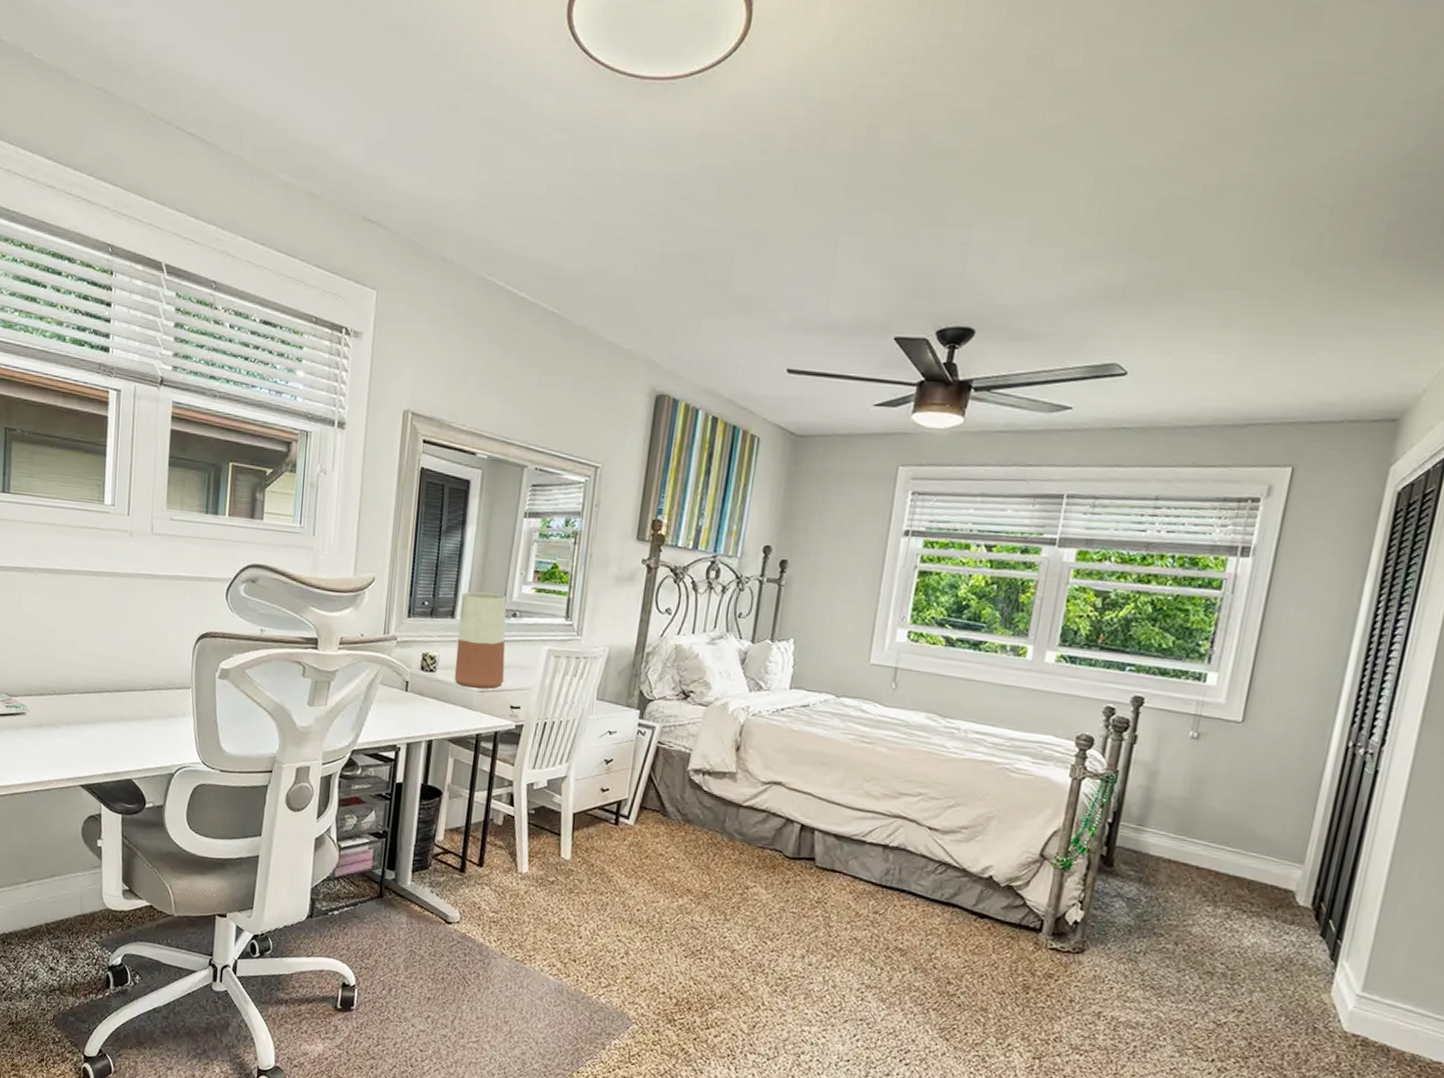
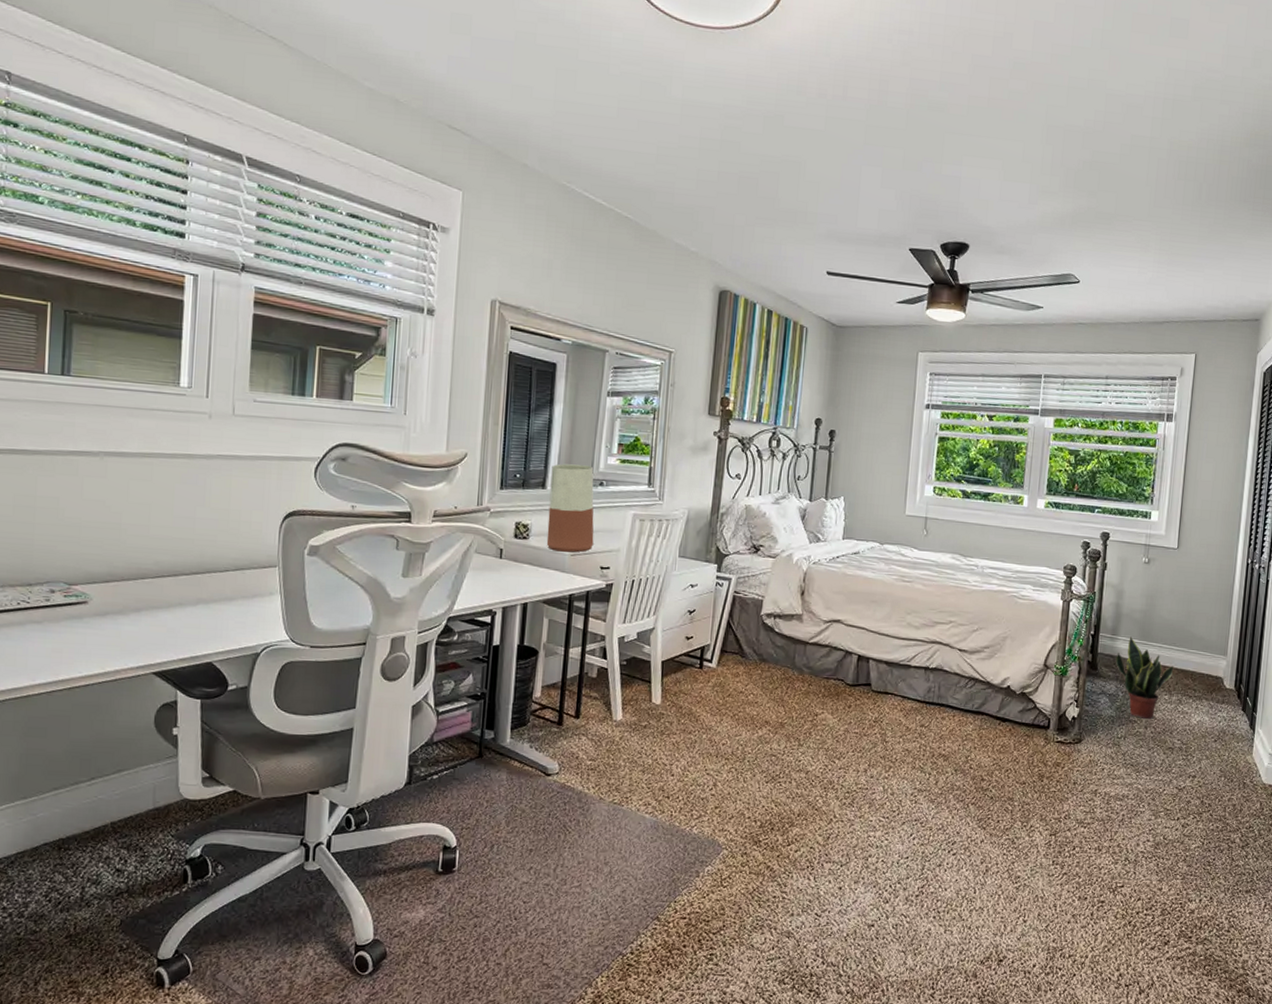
potted plant: none [1139,829,1224,934] -> present [1115,637,1174,719]

